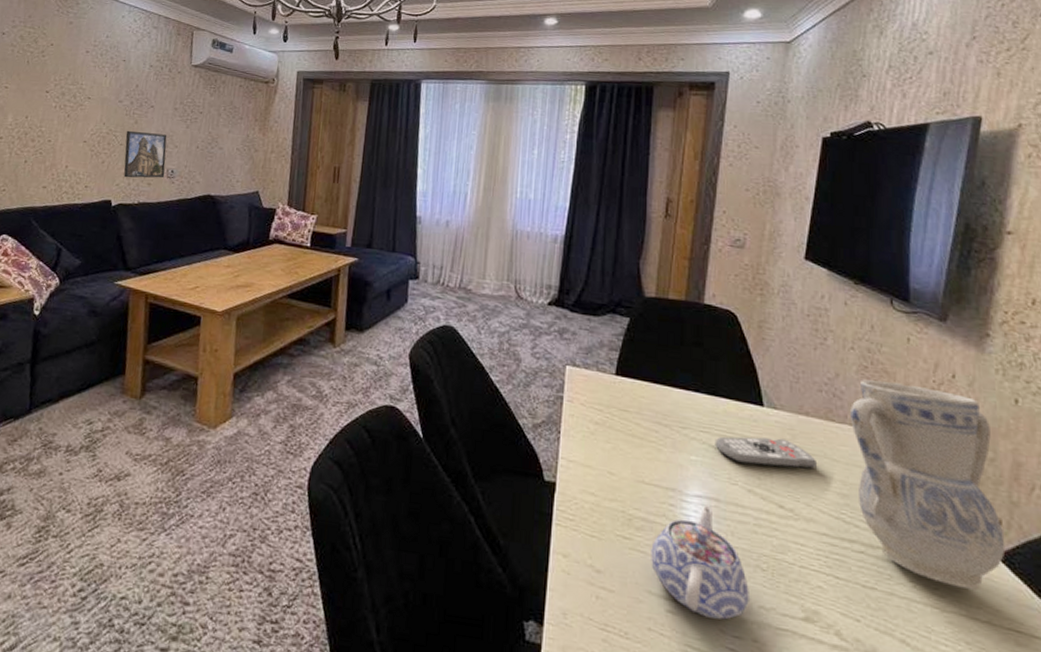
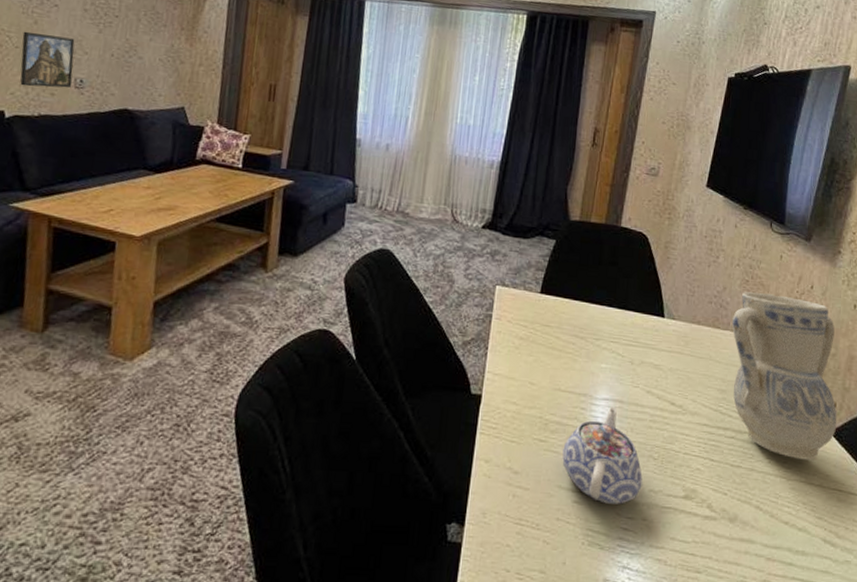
remote control: present [714,436,818,470] -> none [622,344,704,371]

